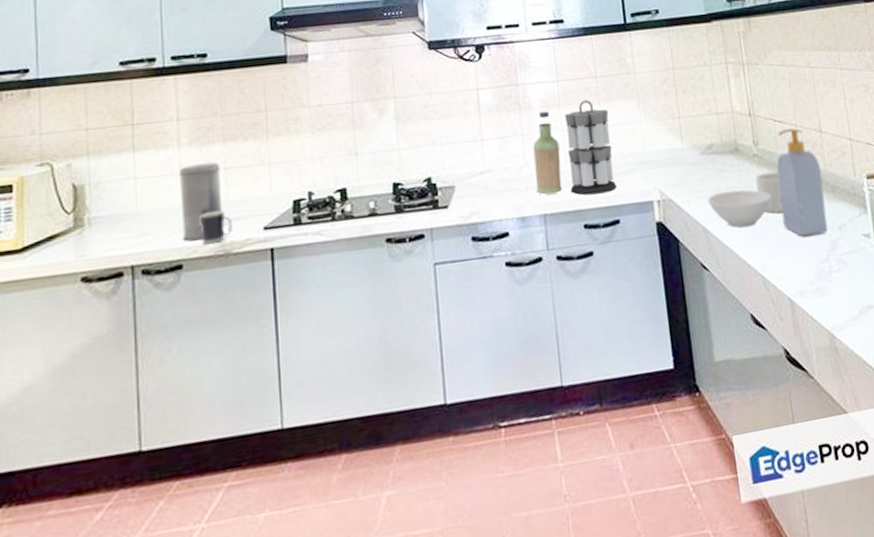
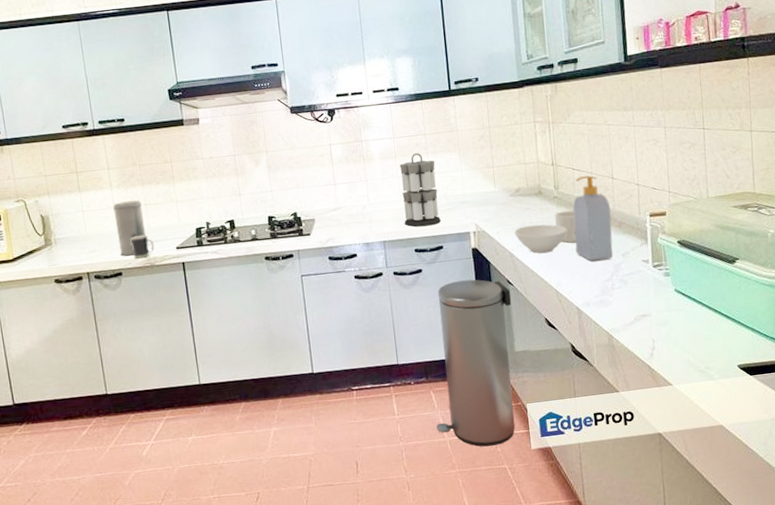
bottle: present [533,111,563,195] -> none [374,161,398,227]
pedal bin: none [613,264,719,503] -> present [436,279,515,447]

